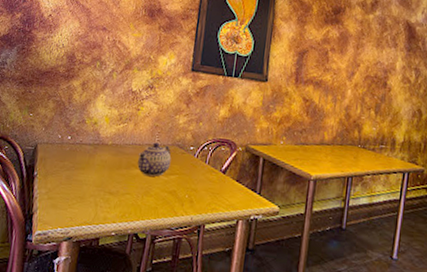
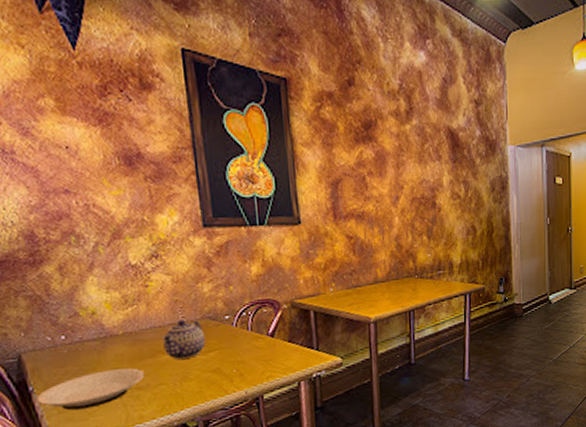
plate: none [37,171,118,201] -> present [37,368,145,410]

